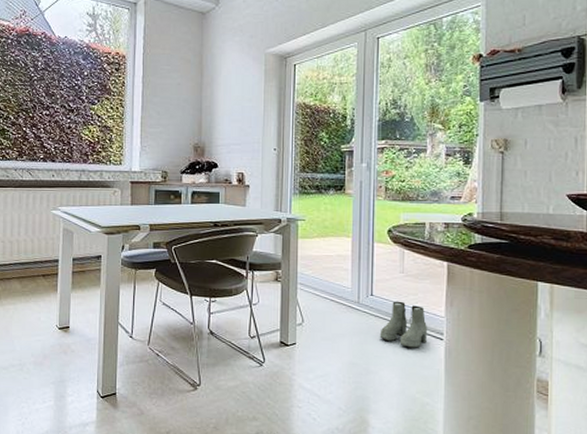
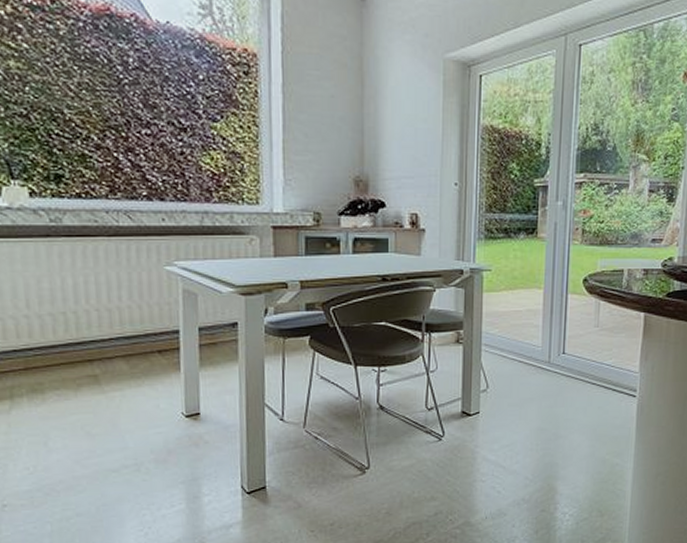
boots: present [379,301,428,348] -> none [570,358,621,408]

